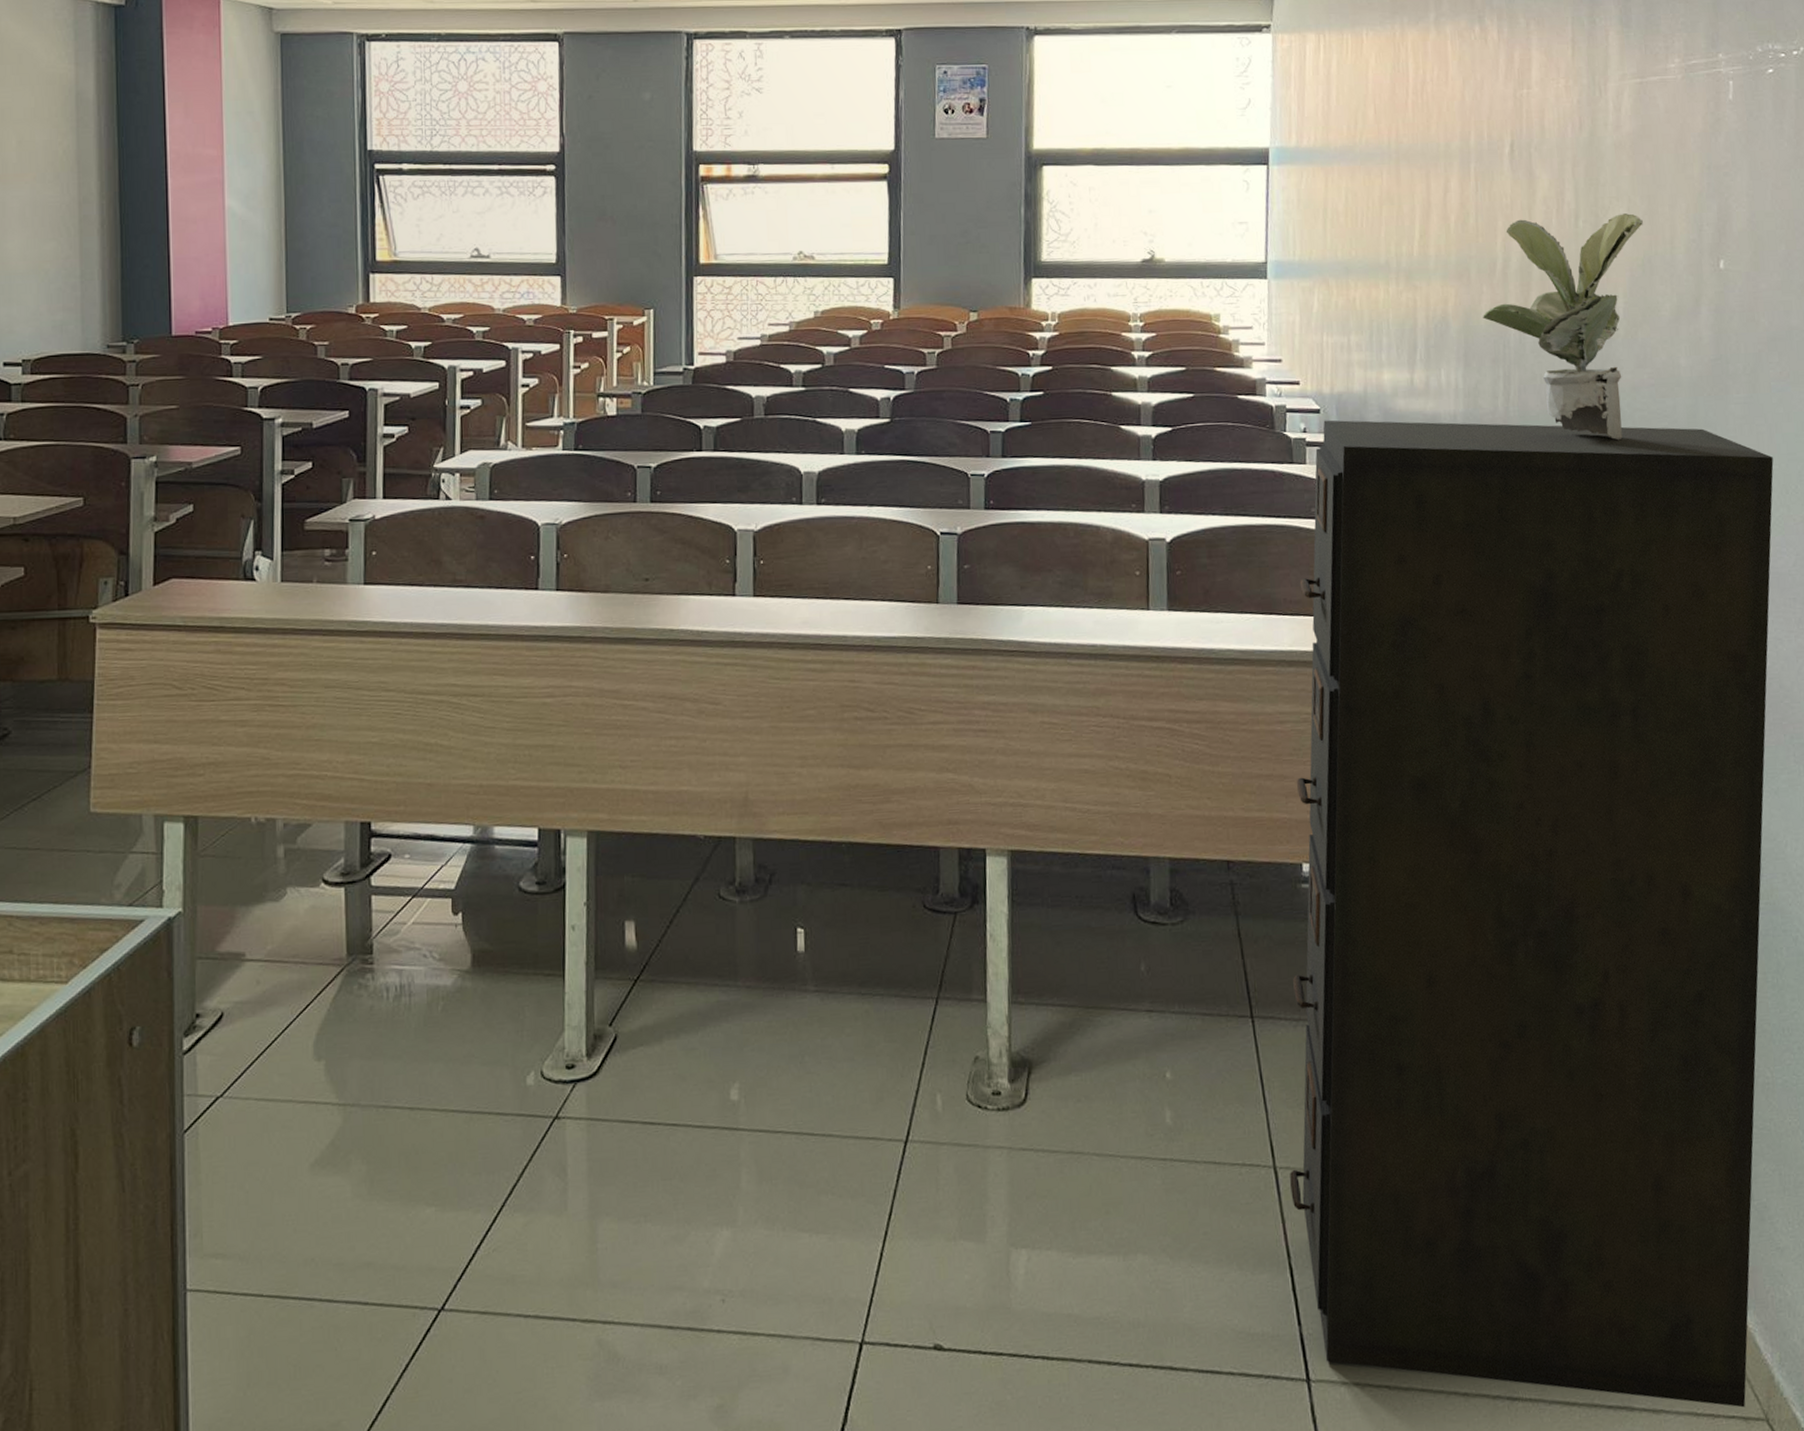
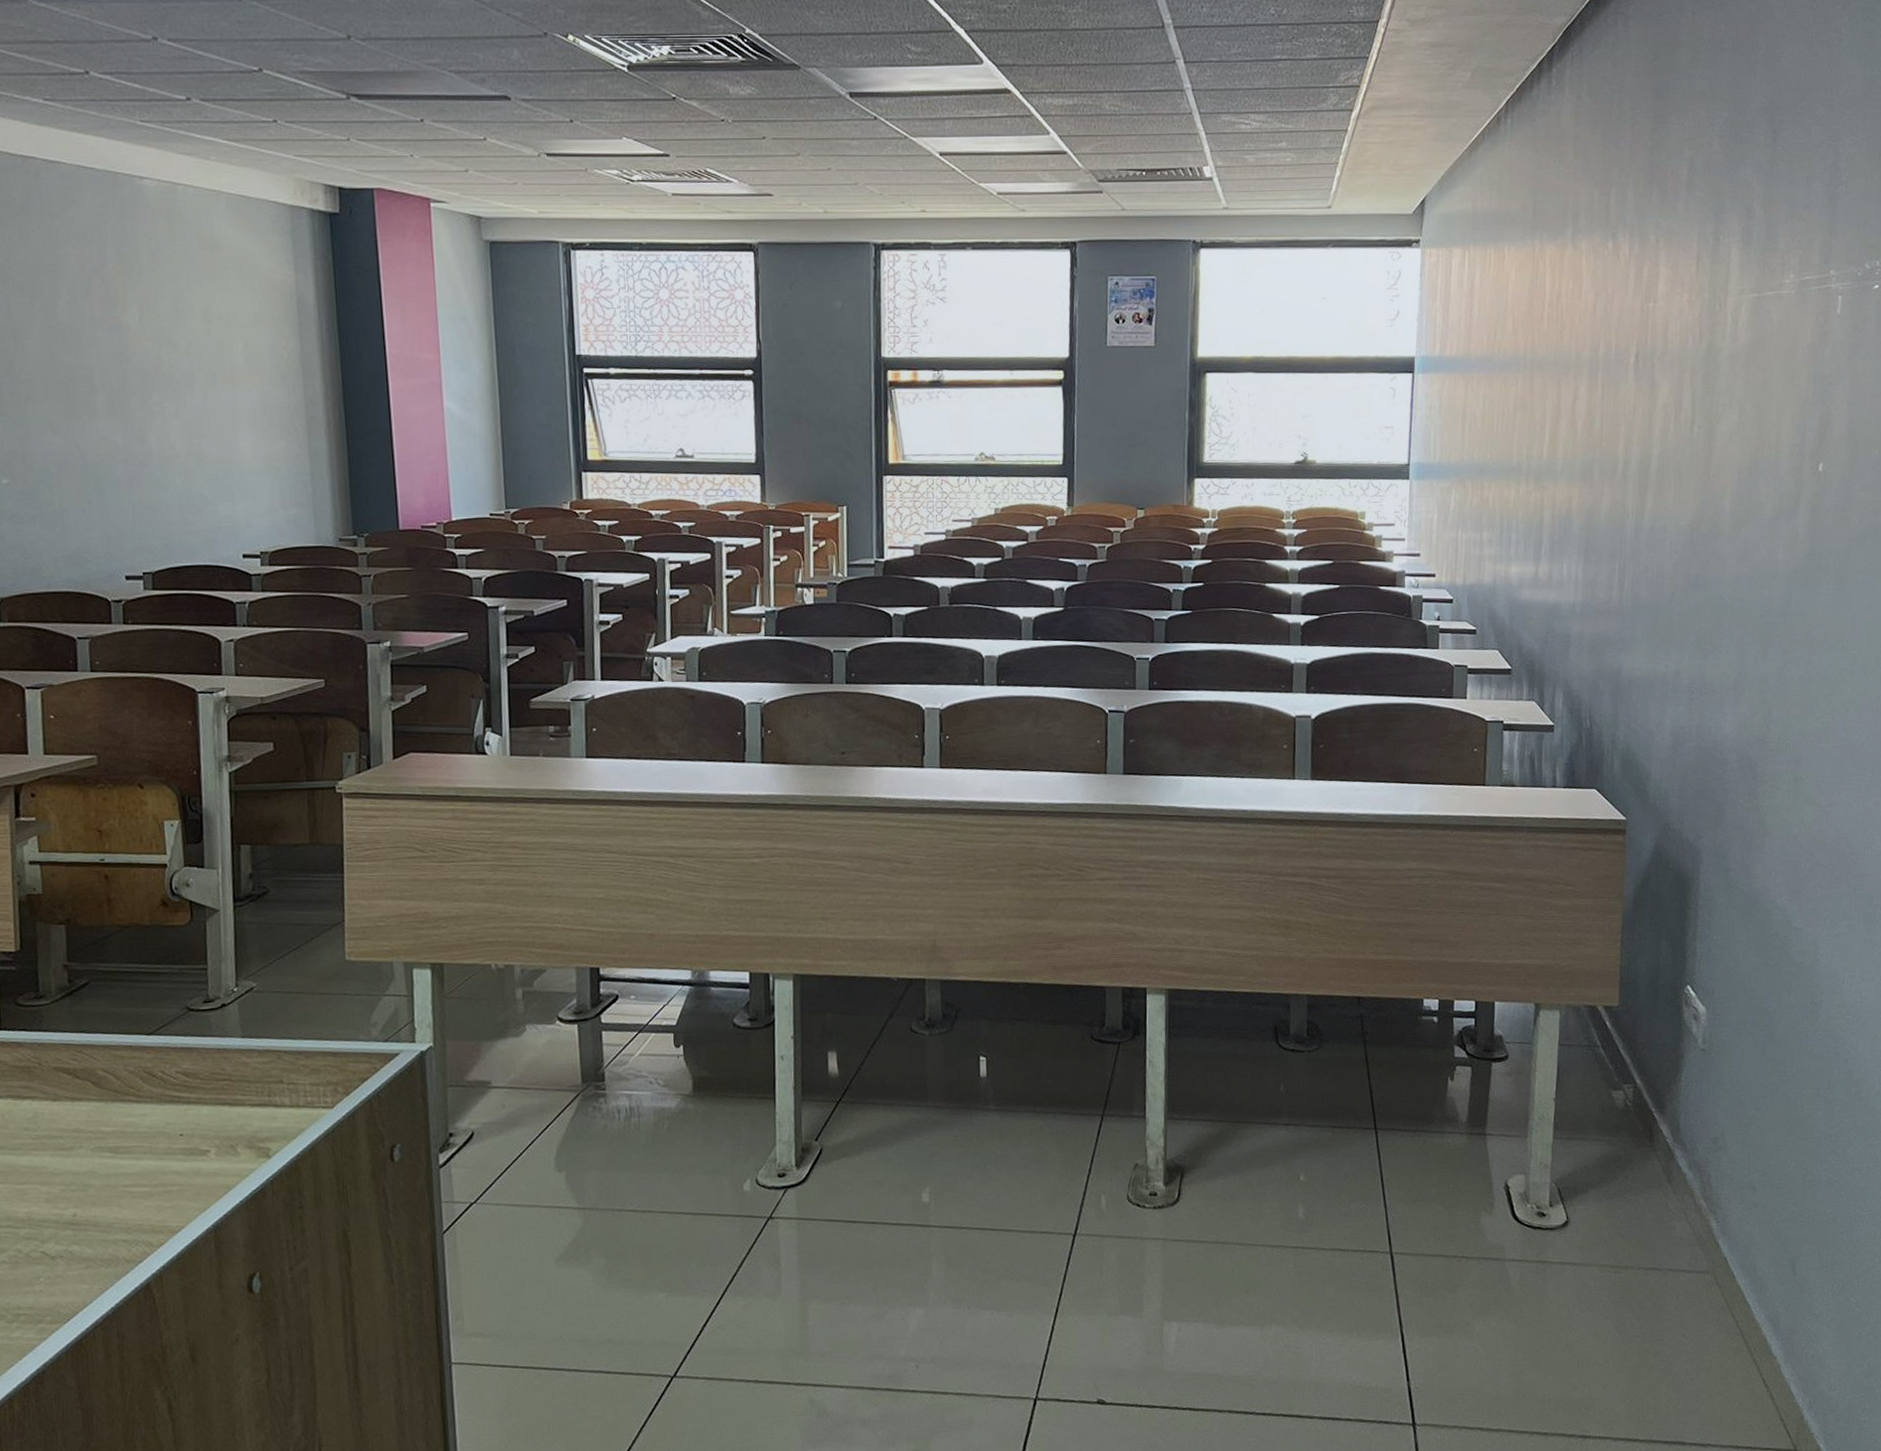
filing cabinet: present [1290,420,1774,1408] -> none [1404,609,1855,1442]
potted plant: present [1483,213,1643,441] -> none [1603,420,1752,628]

